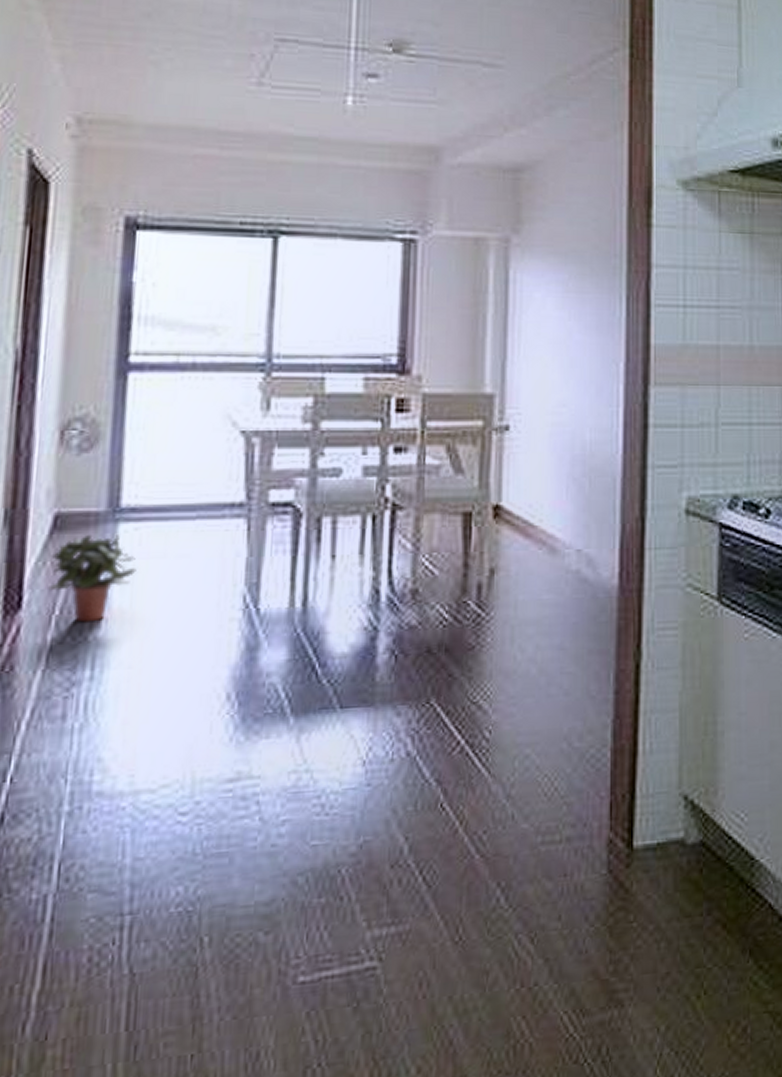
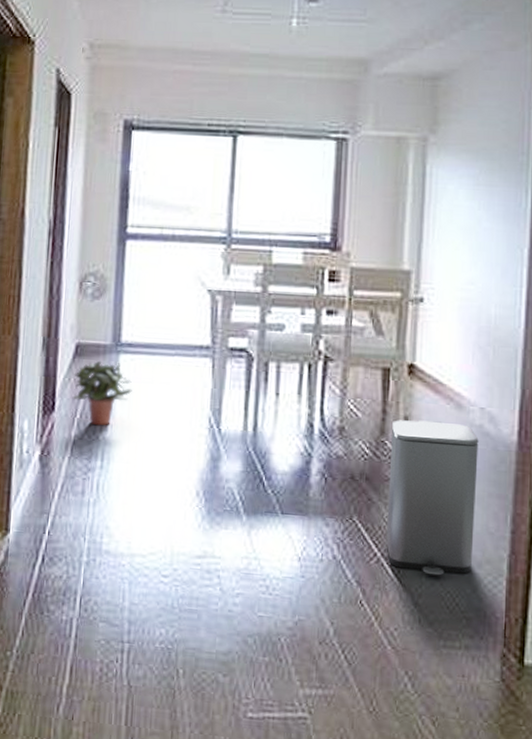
pedal bin: none [471,571,576,758] -> present [386,420,479,576]

